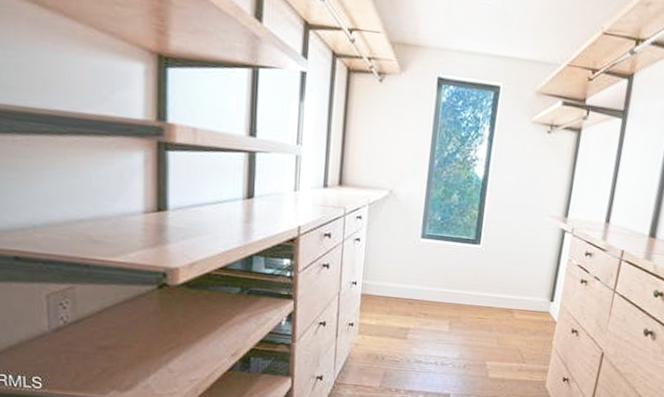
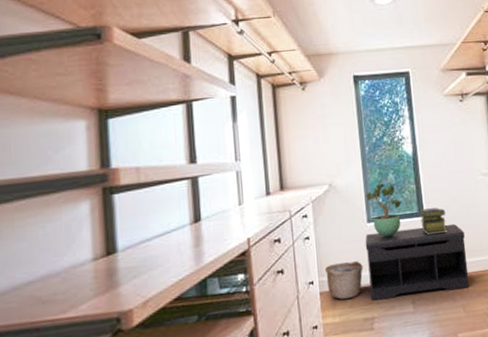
basket: none [369,270,408,306] -> present [325,261,363,299]
bench: none [410,249,517,323] -> present [365,223,470,300]
potted plant: none [425,201,459,257] -> present [365,183,401,237]
stack of books: none [475,237,503,265] -> present [419,207,447,234]

